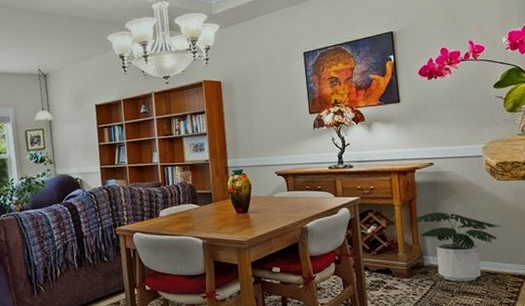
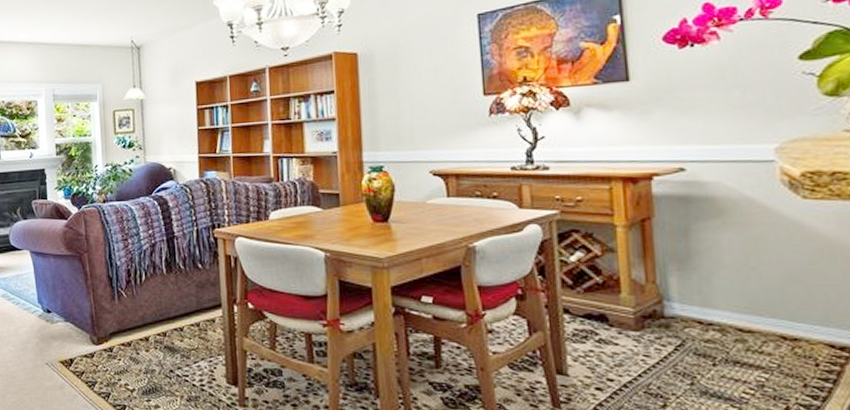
potted plant: present [412,212,501,282] -> none [645,240,807,346]

